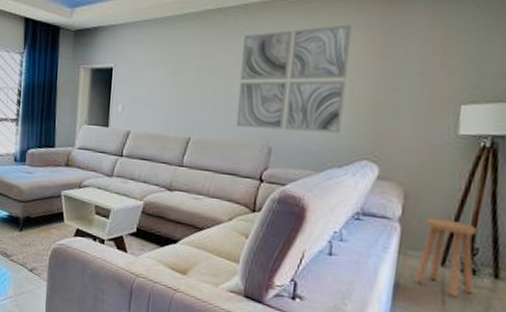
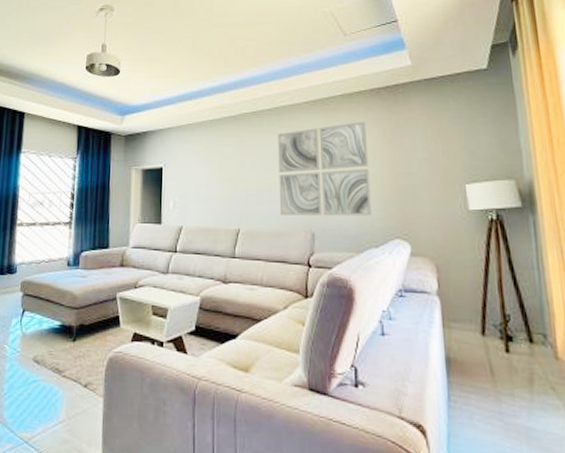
stool: present [414,217,476,297] -> none [461,288,516,366]

